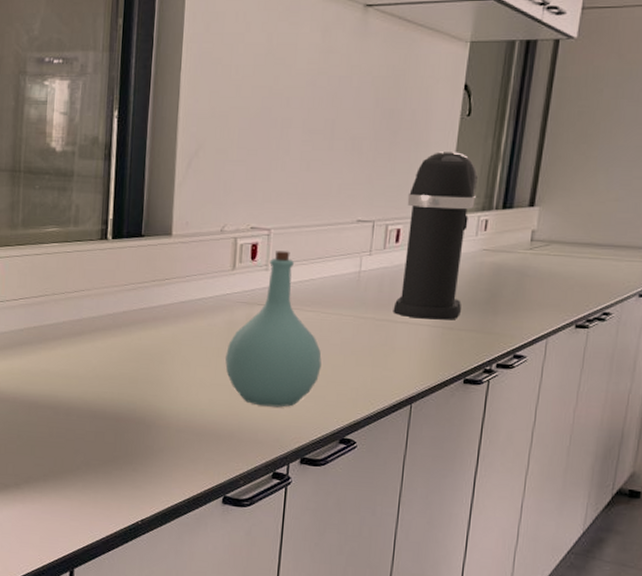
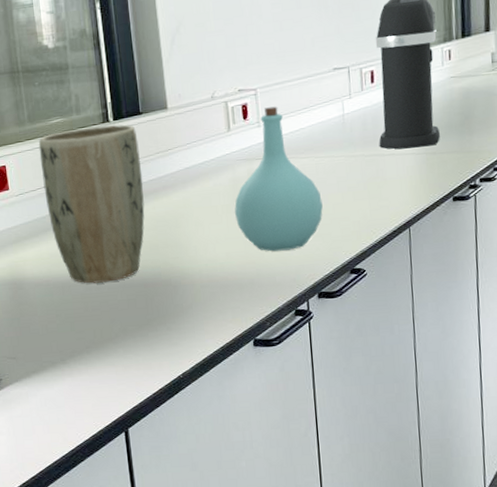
plant pot: none [26,241,135,410] -> present [38,124,145,284]

